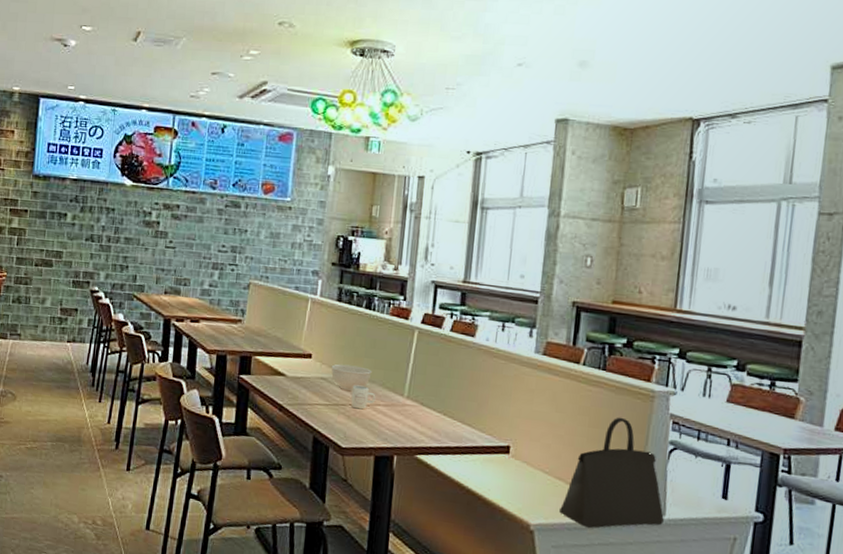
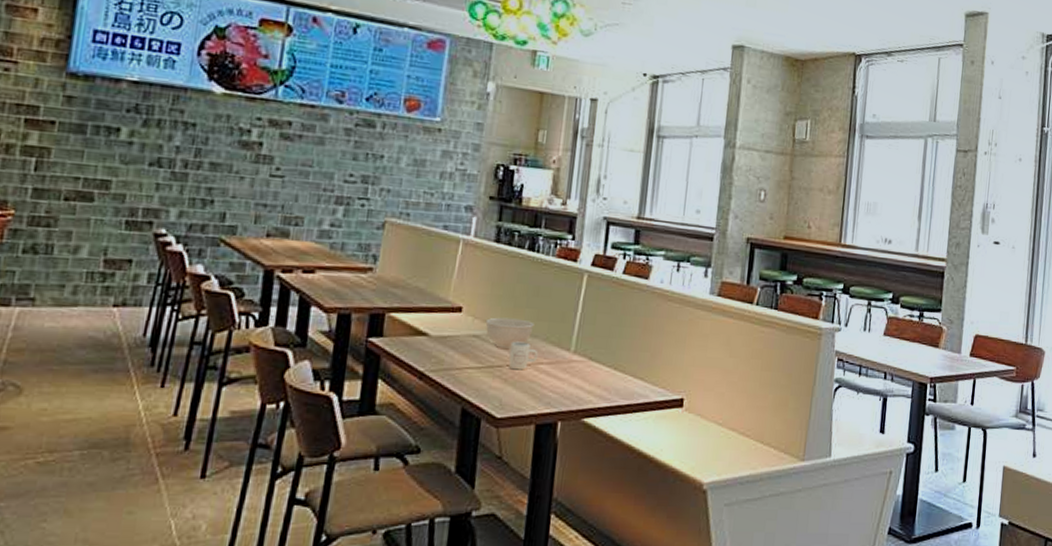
handbag: present [559,417,664,529] -> none [732,357,830,480]

